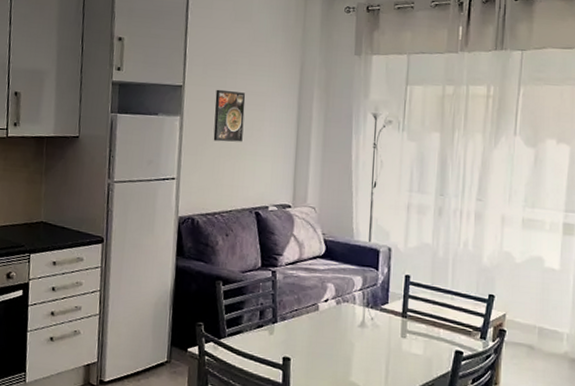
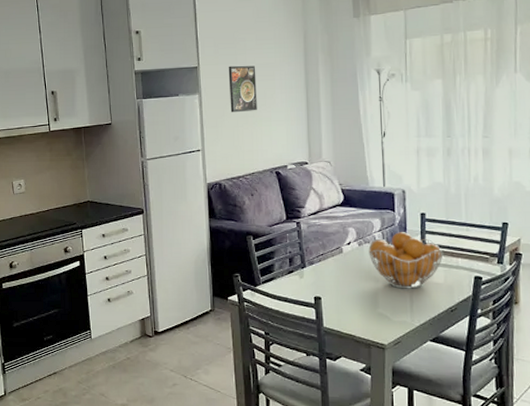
fruit basket: none [346,293,425,359] -> present [368,232,444,289]

